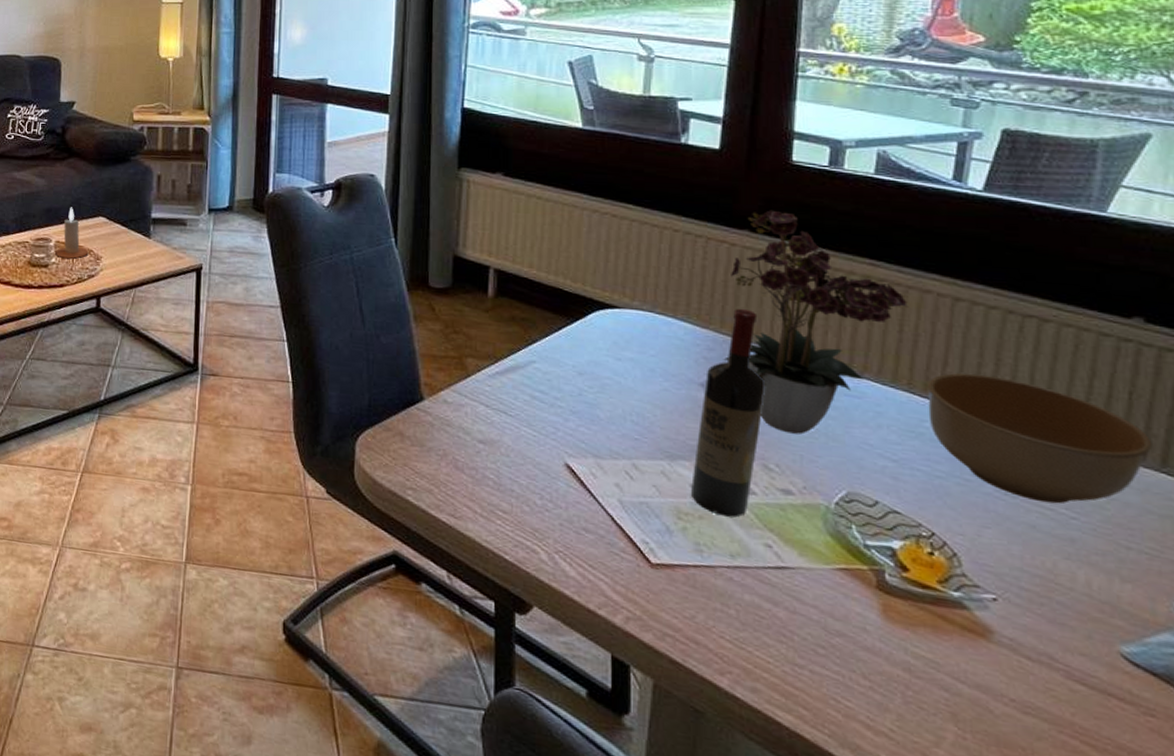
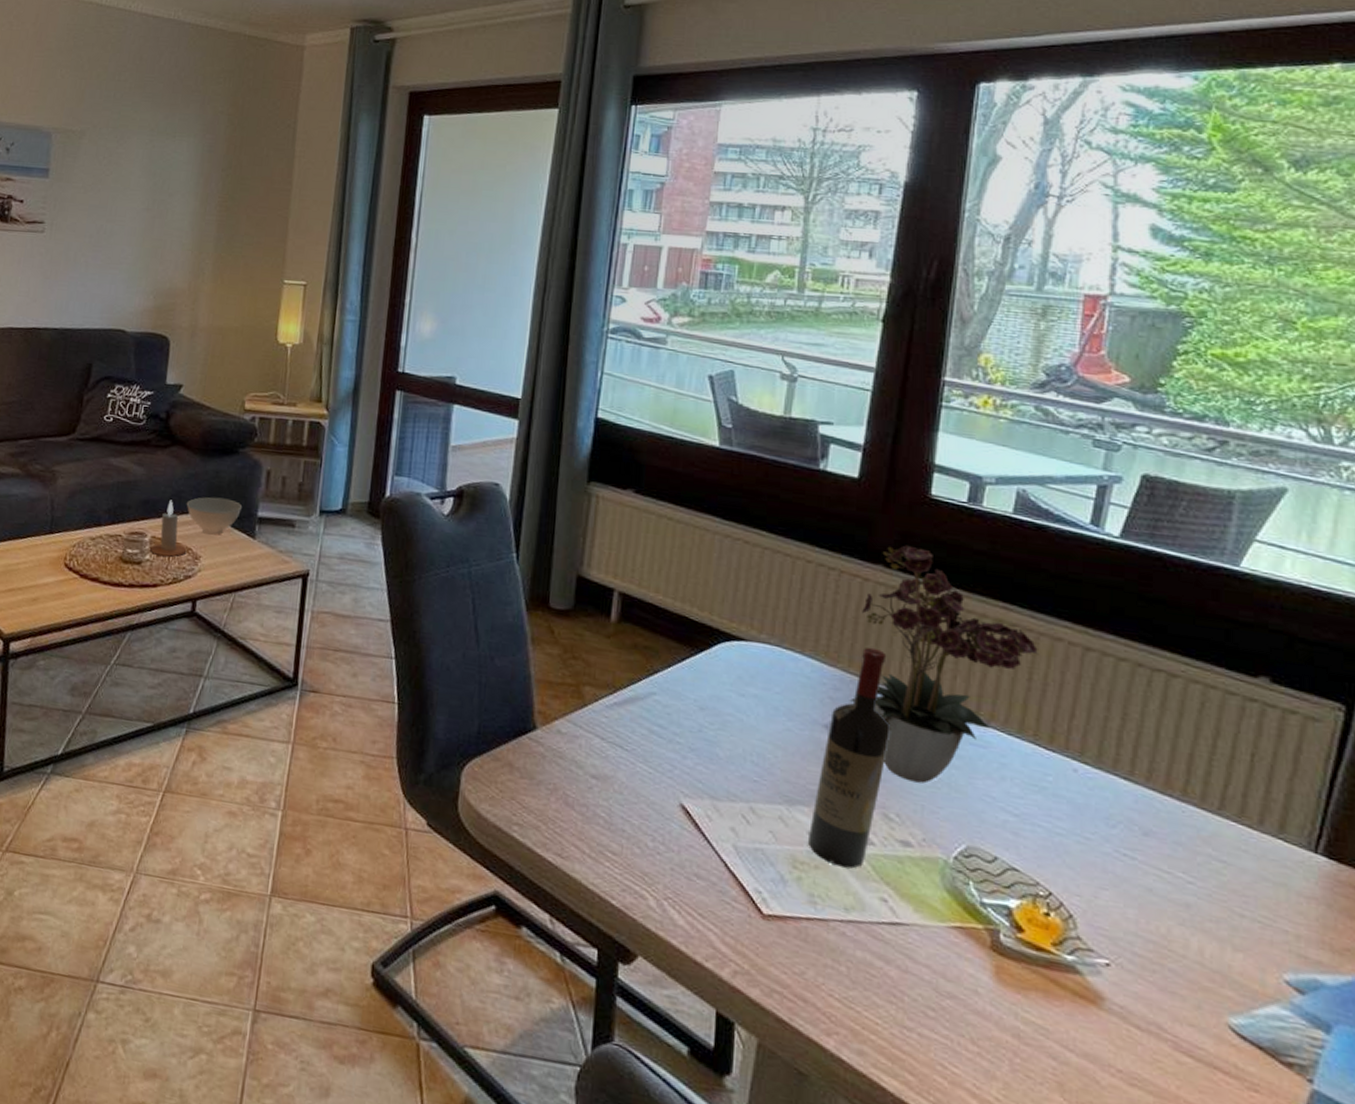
bowl: none [85,202,137,237] -> present [186,497,243,536]
bowl: present [927,373,1153,504] -> none [1052,725,1271,867]

